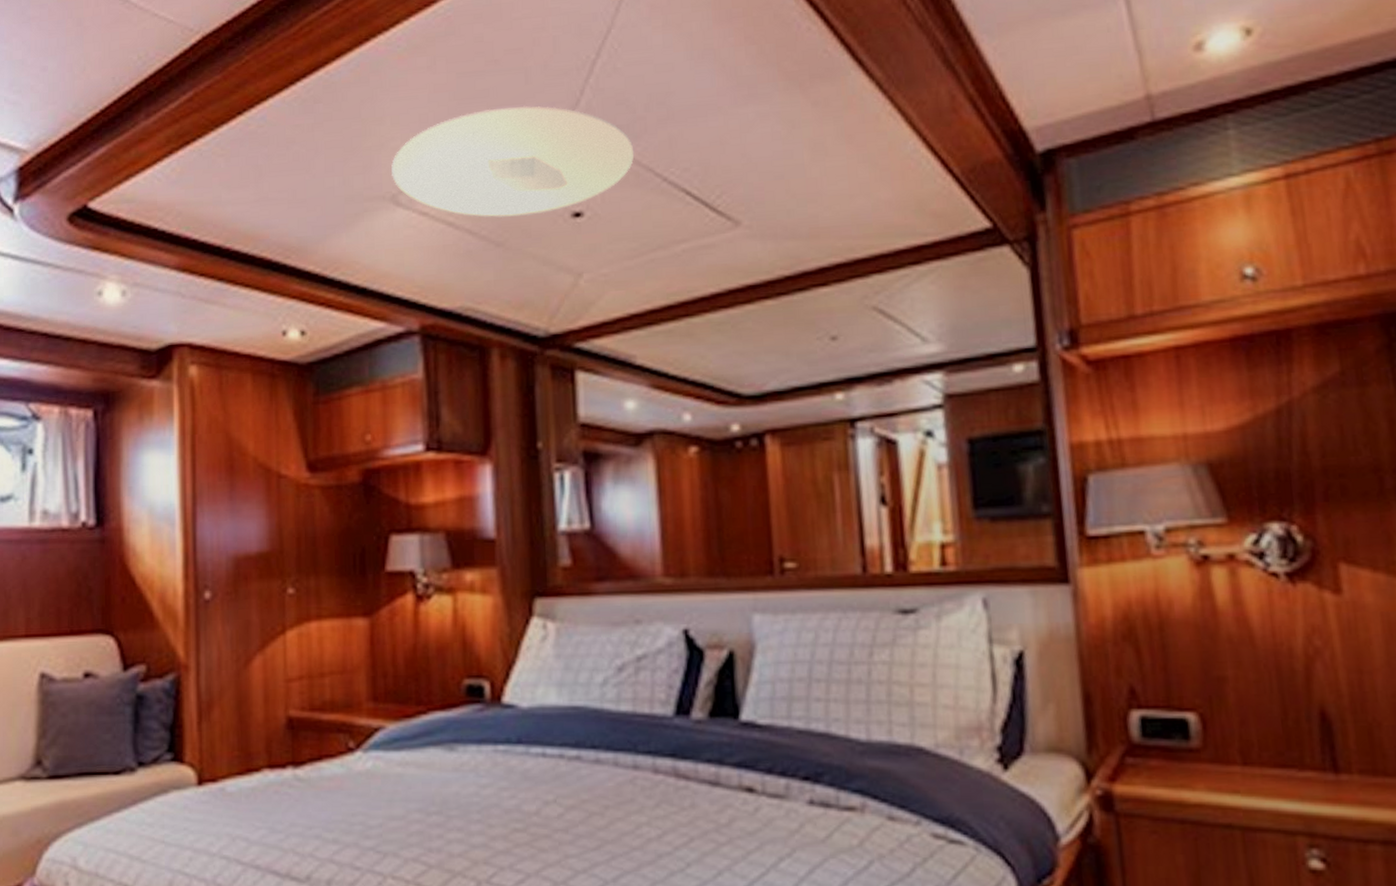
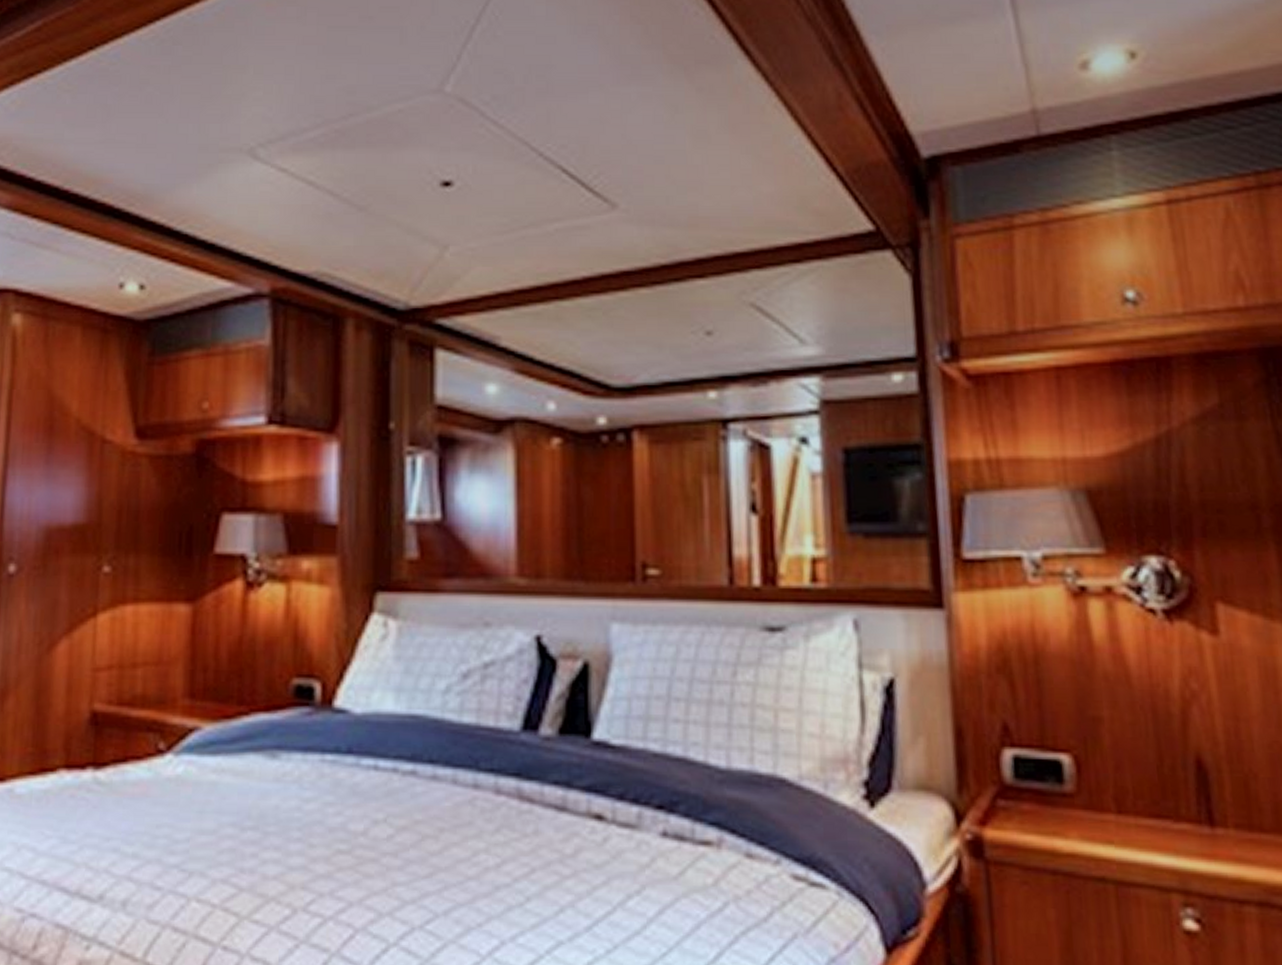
ceiling light: present [391,105,635,219] -> none [251,66,510,182]

